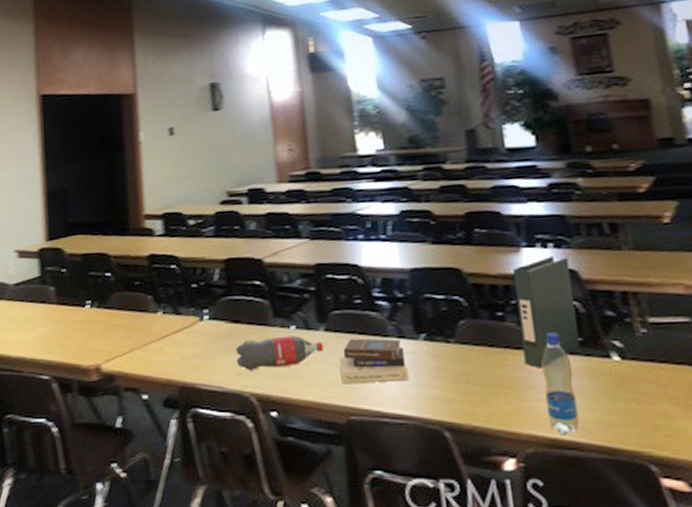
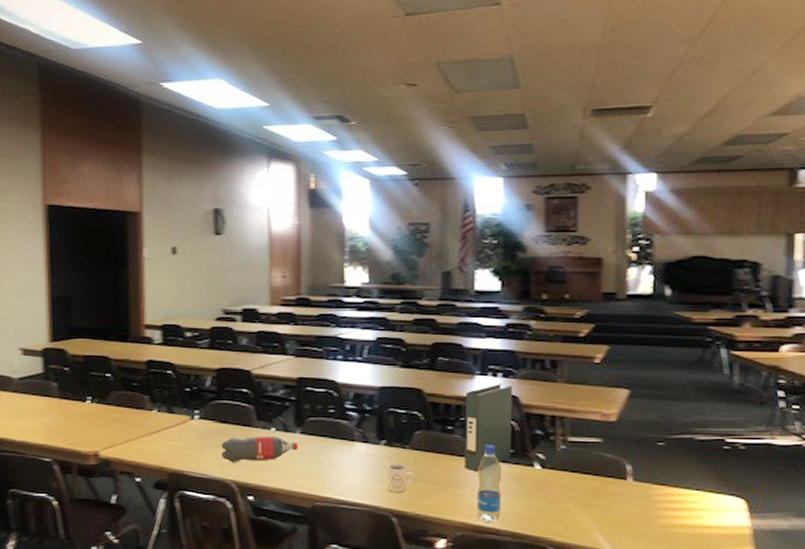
books: present [339,338,408,384] -> none [310,441,367,477]
mug: none [431,362,467,399] -> present [387,464,415,493]

